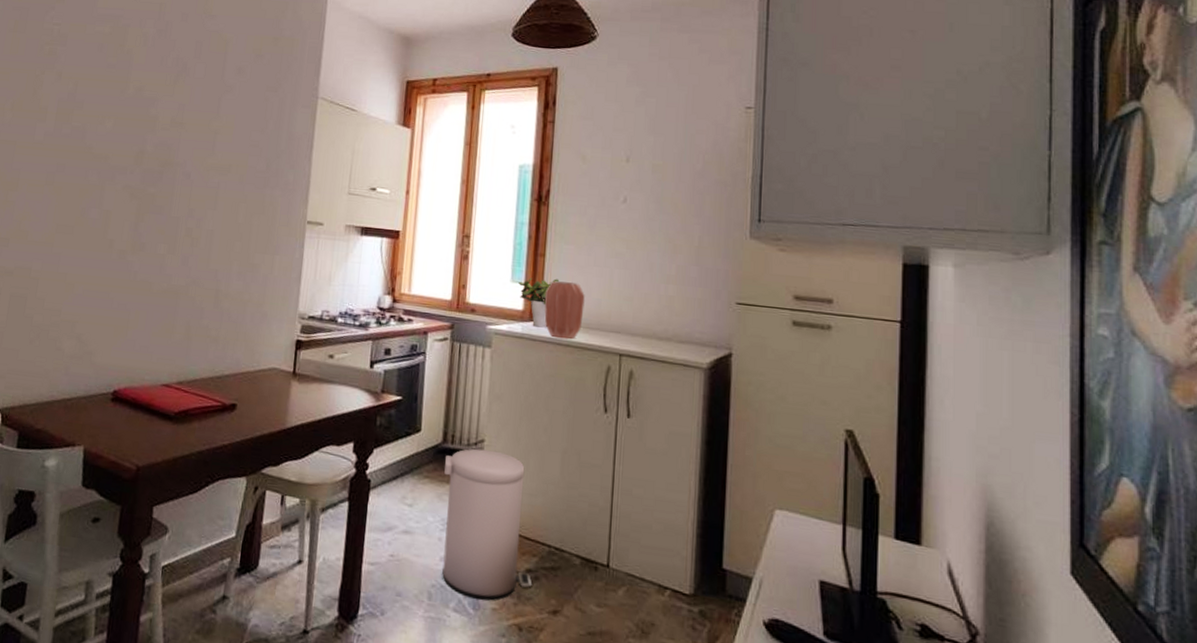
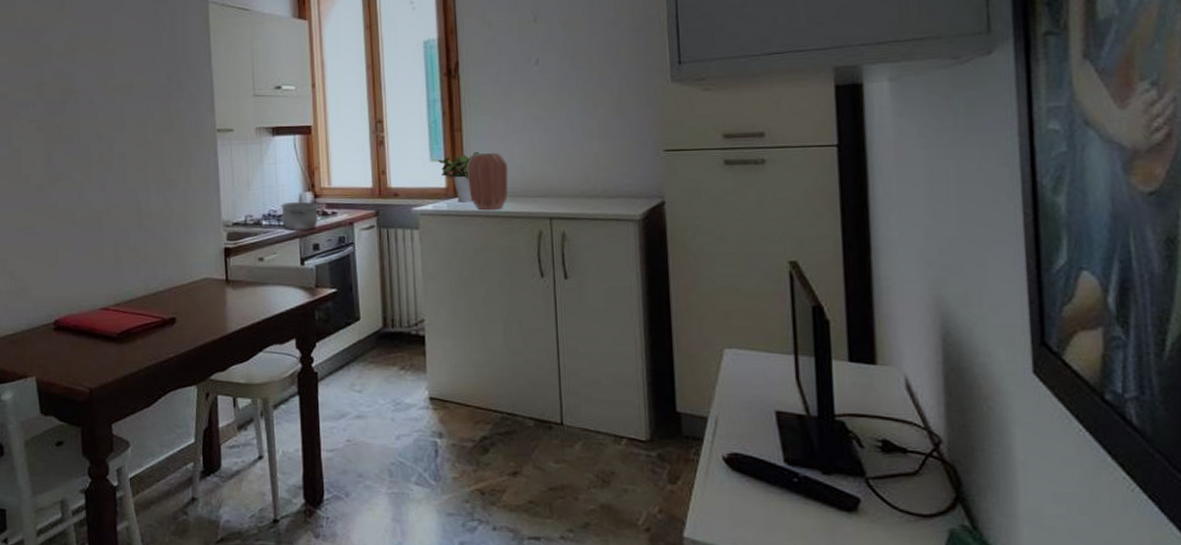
cooking pot: none [357,303,397,335] -> present [280,201,320,231]
pedal bin: present [442,448,533,601] -> none [388,329,490,471]

